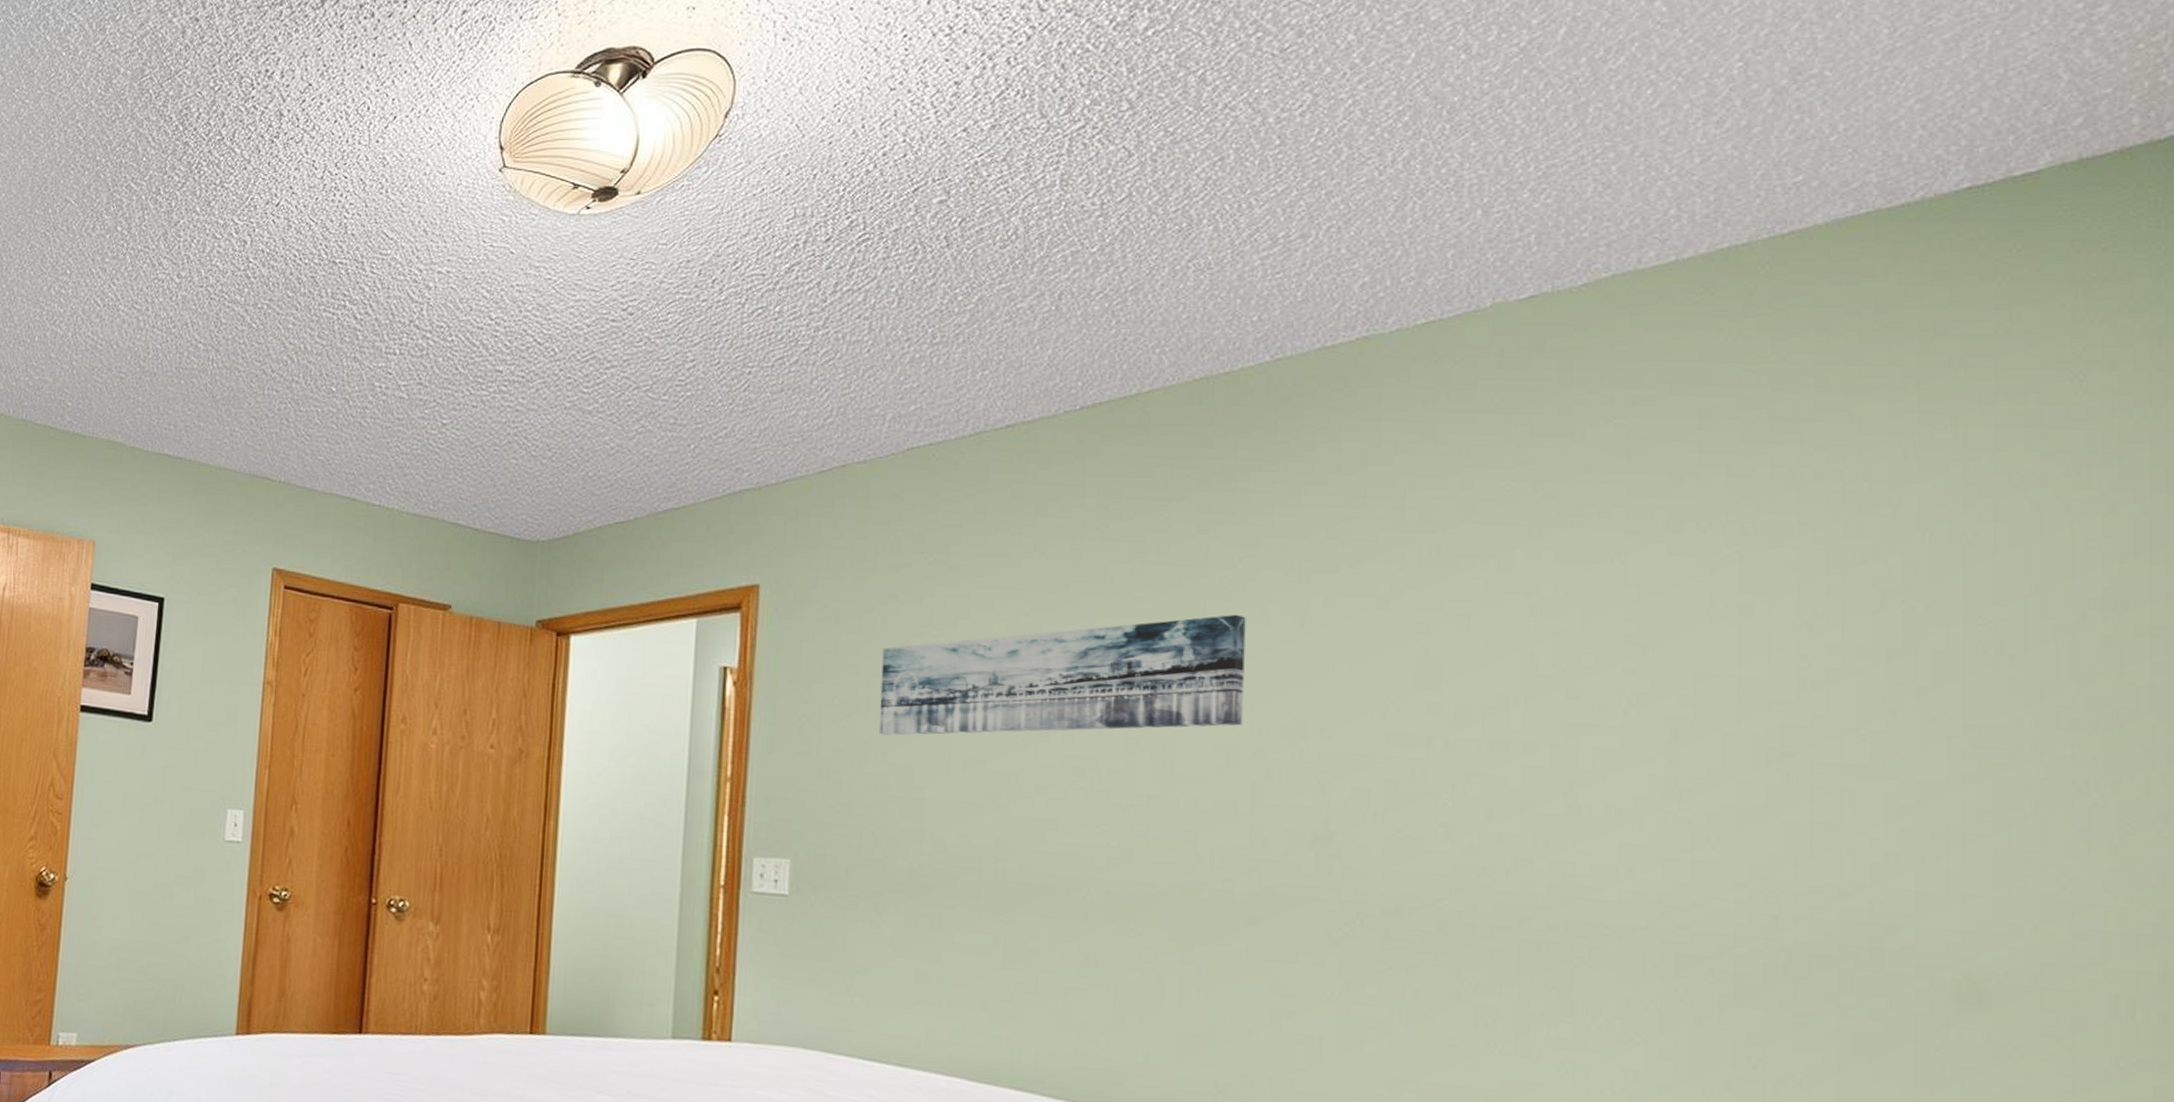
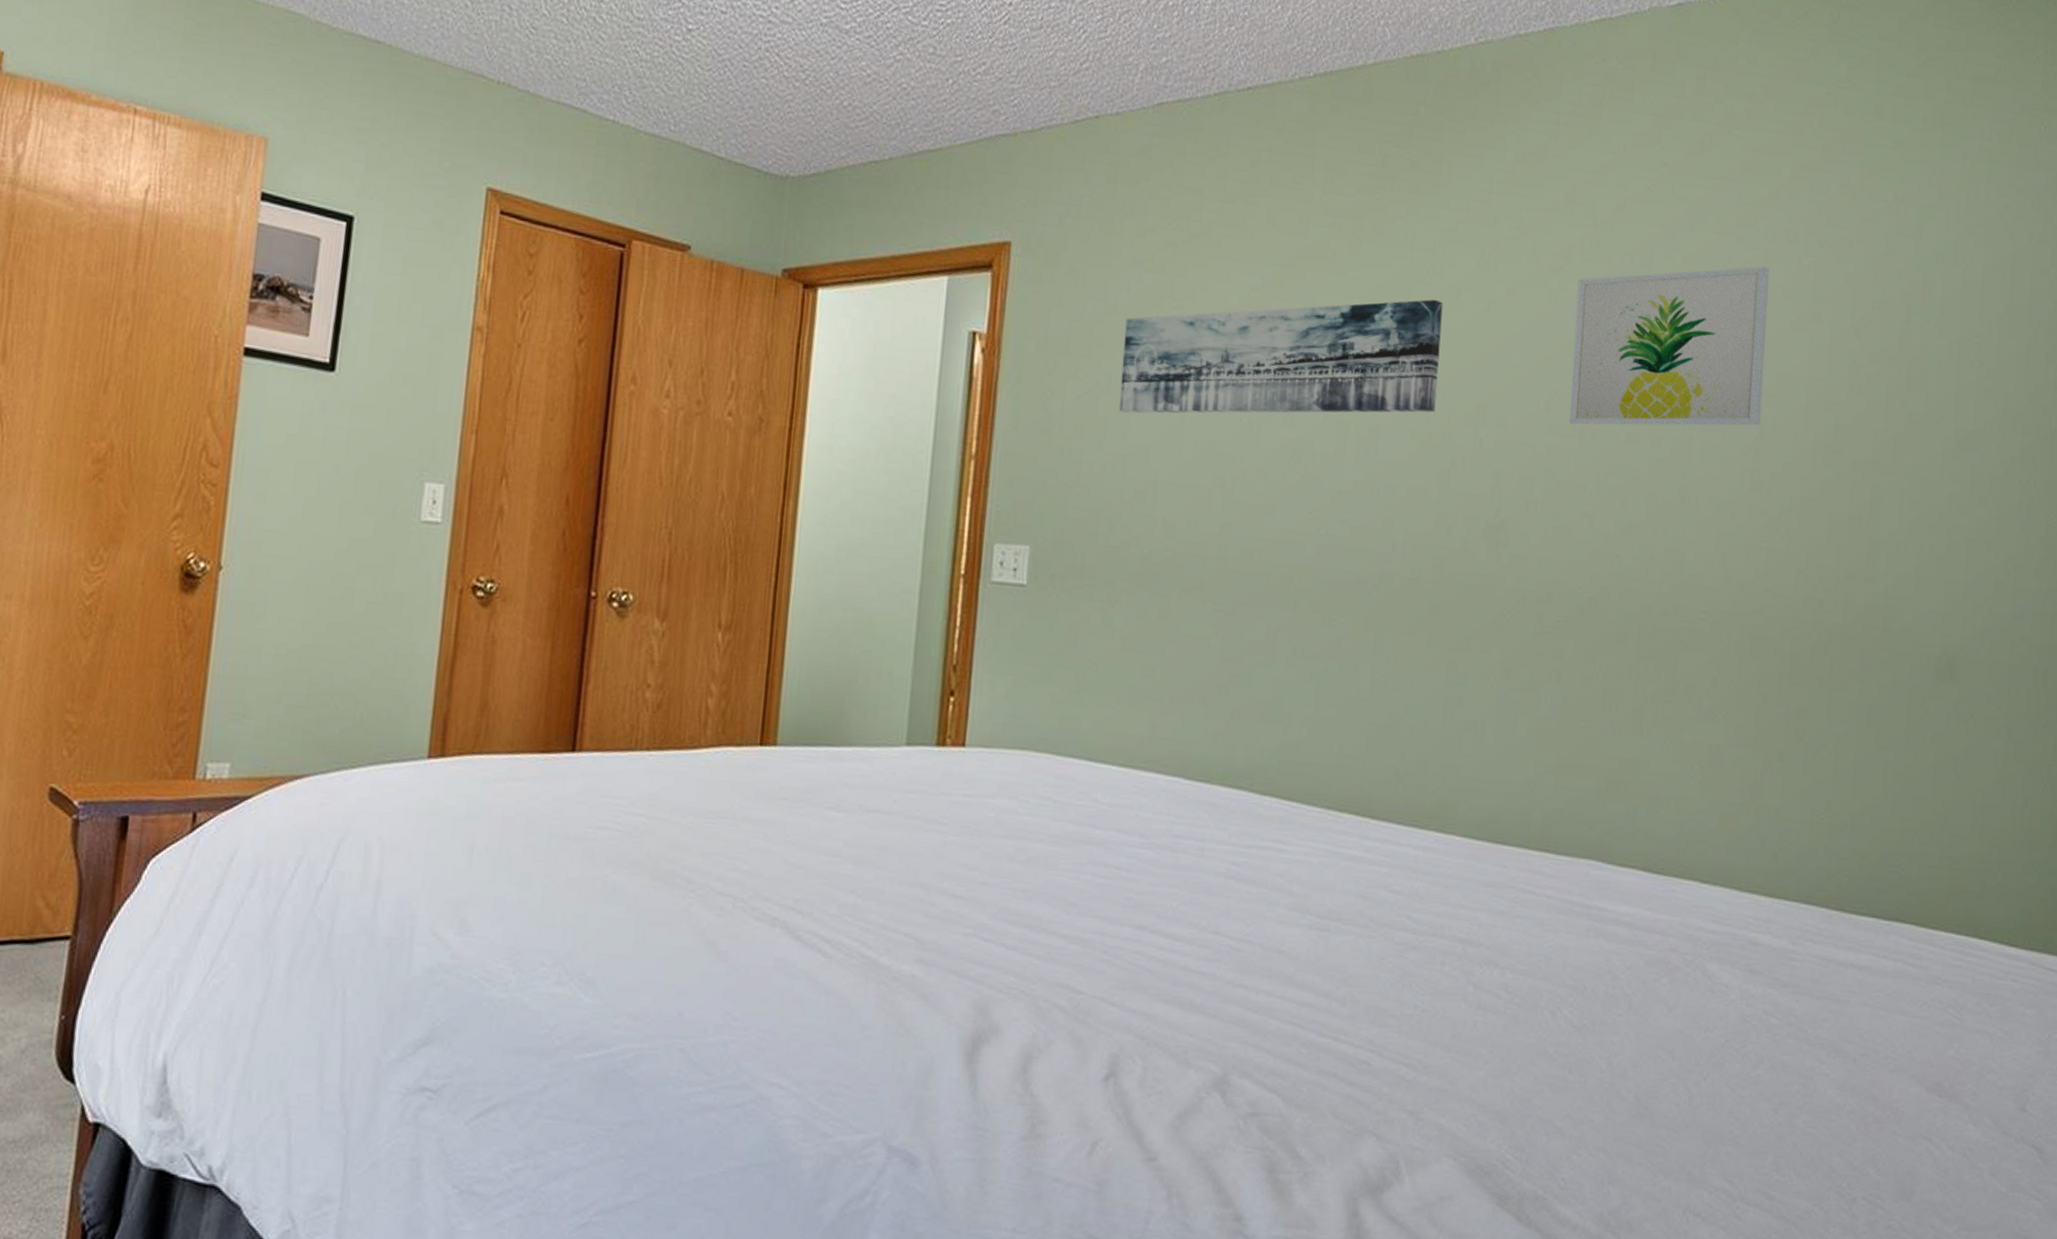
wall art: none [1413,559,1675,734] -> present [1569,266,1769,426]

